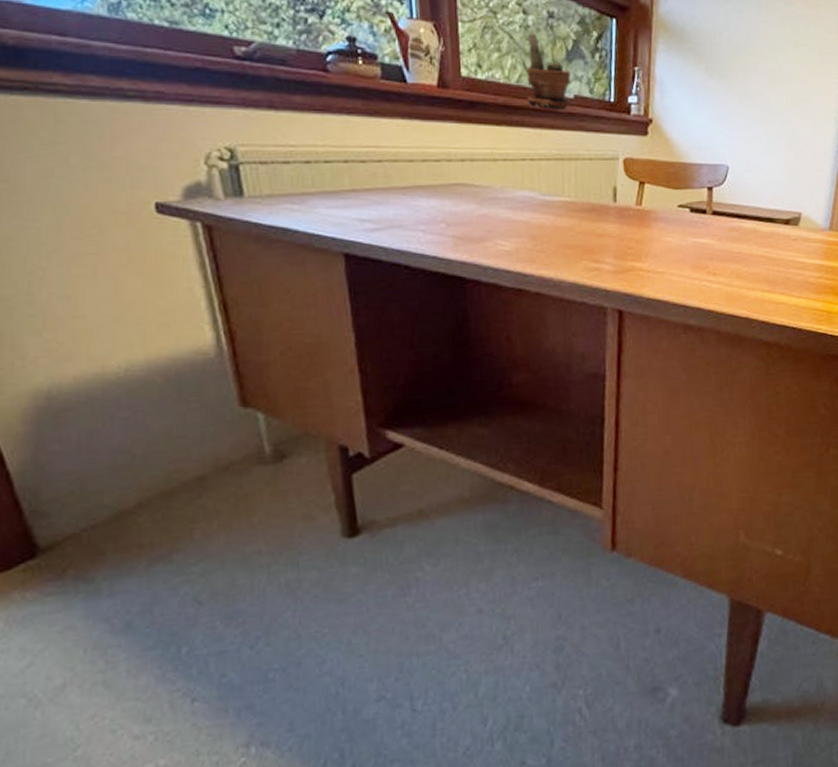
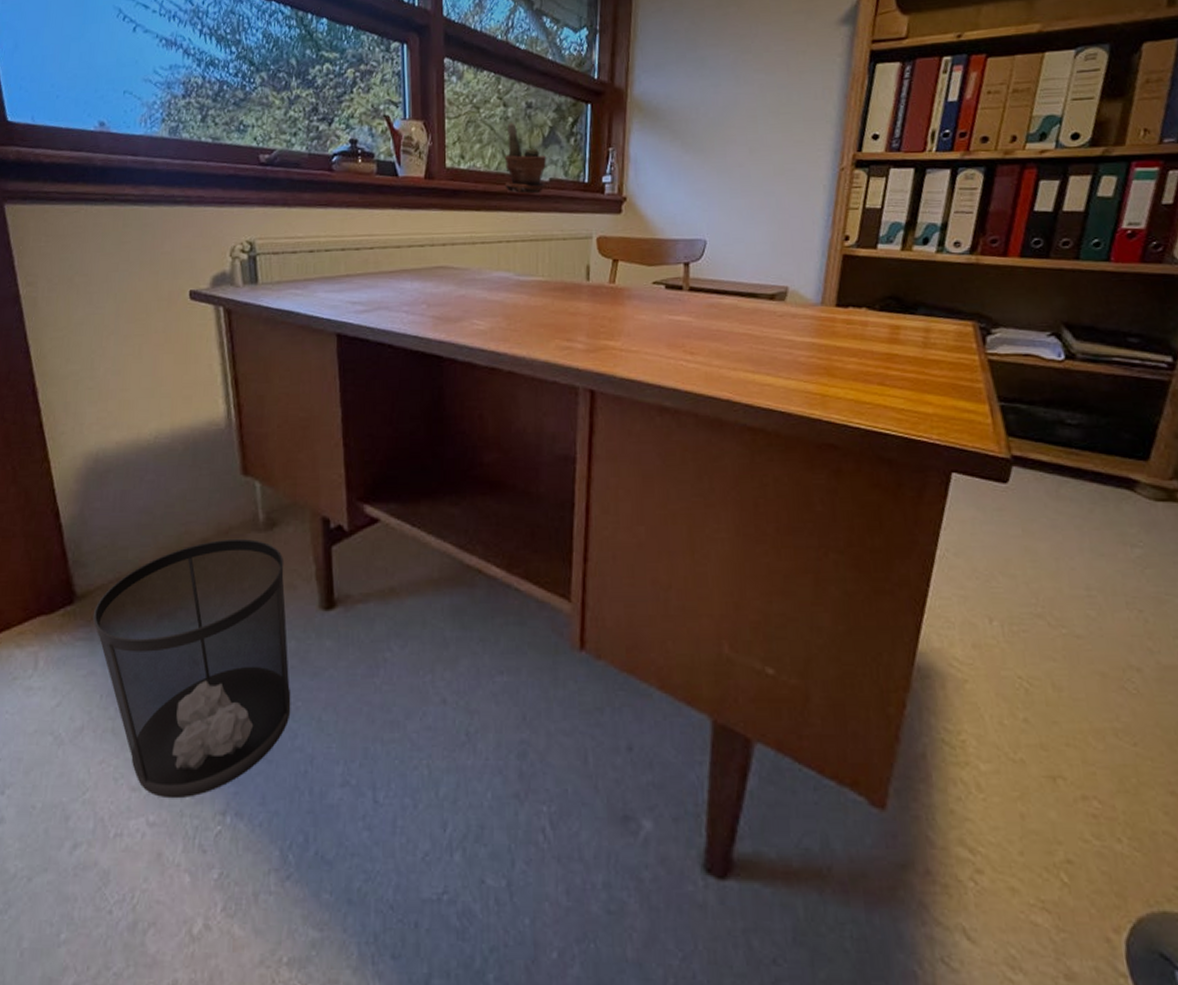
waste bin: none [64,473,316,741] -> present [92,538,291,799]

